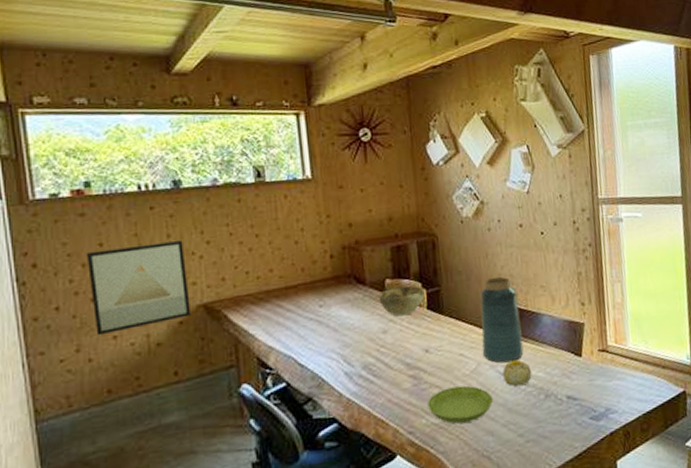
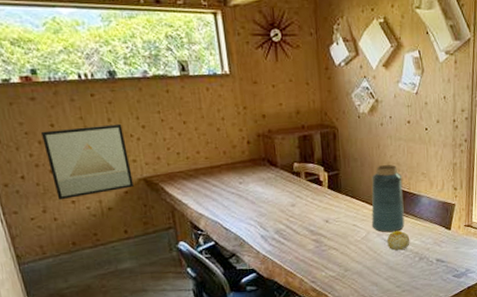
decorative bowl: present [378,285,425,317] -> none [288,168,326,194]
saucer: present [428,385,493,424] -> none [327,248,378,277]

